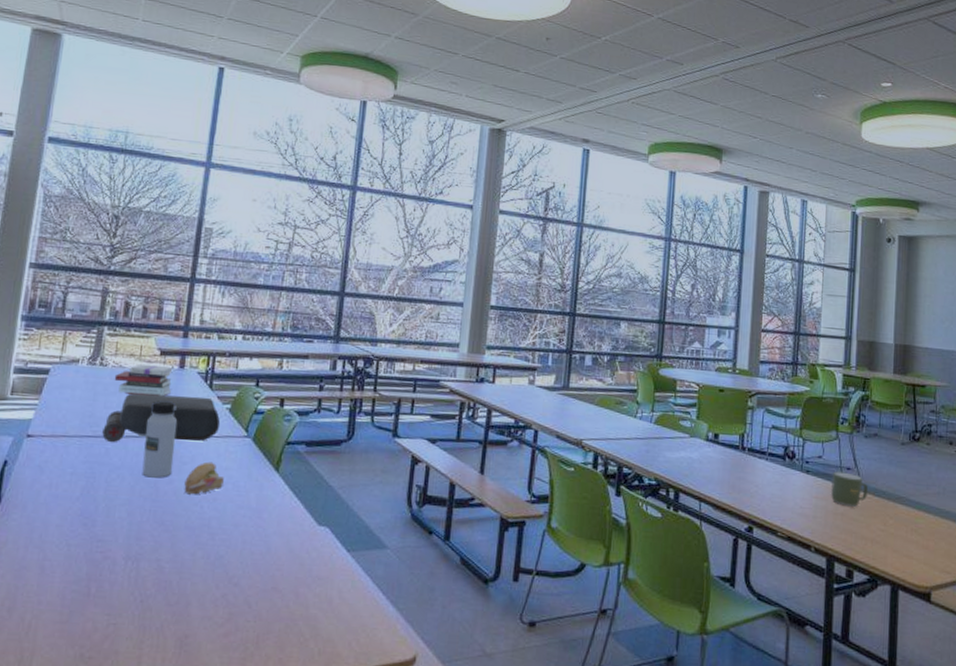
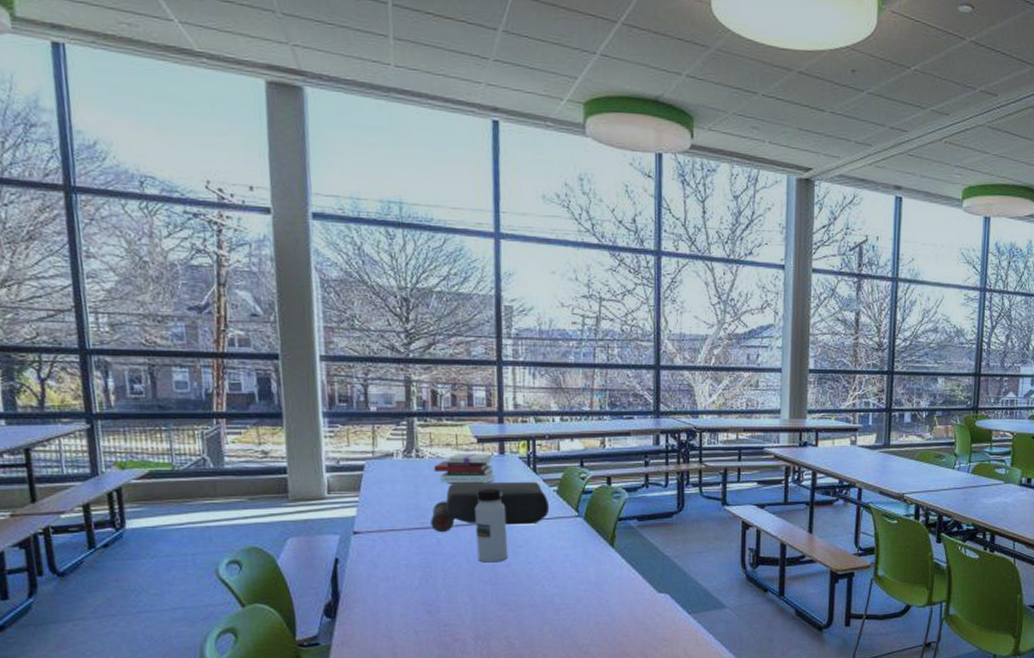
sandwich: present [184,461,224,495] -> none [522,543,561,575]

